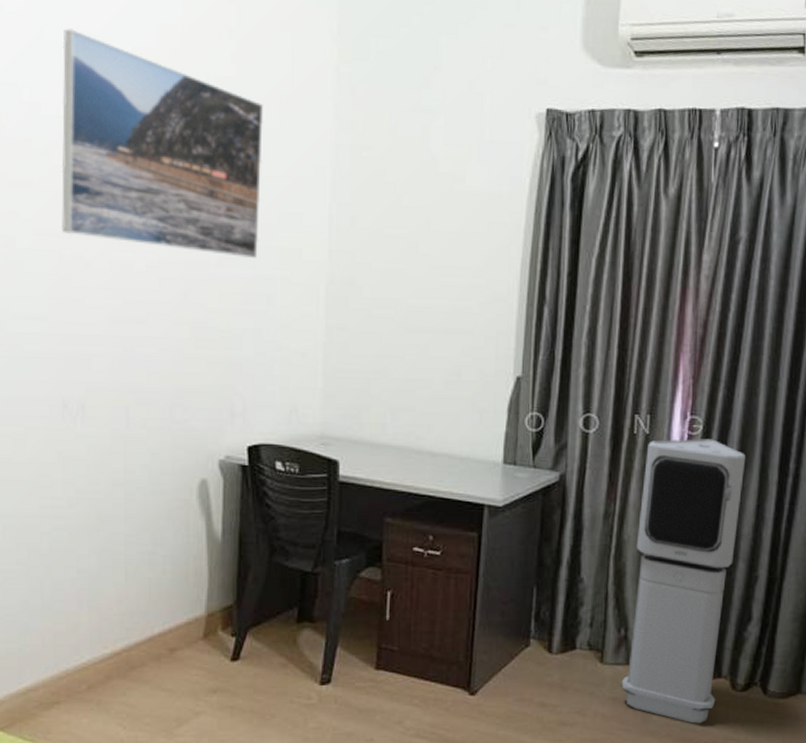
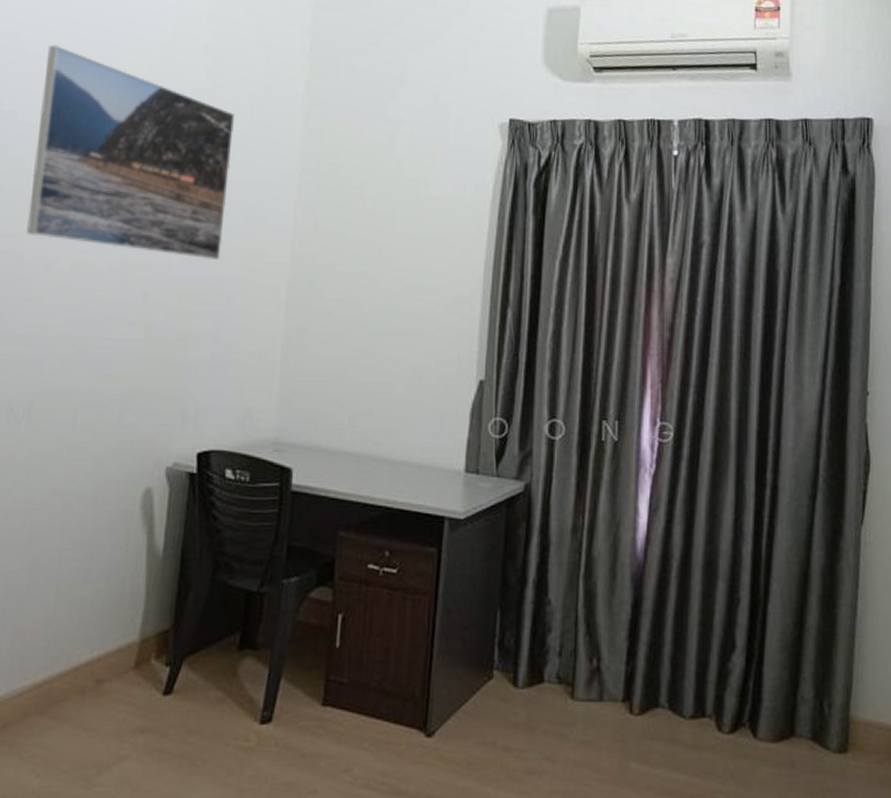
air purifier: present [621,439,745,724] -> none [594,446,719,773]

